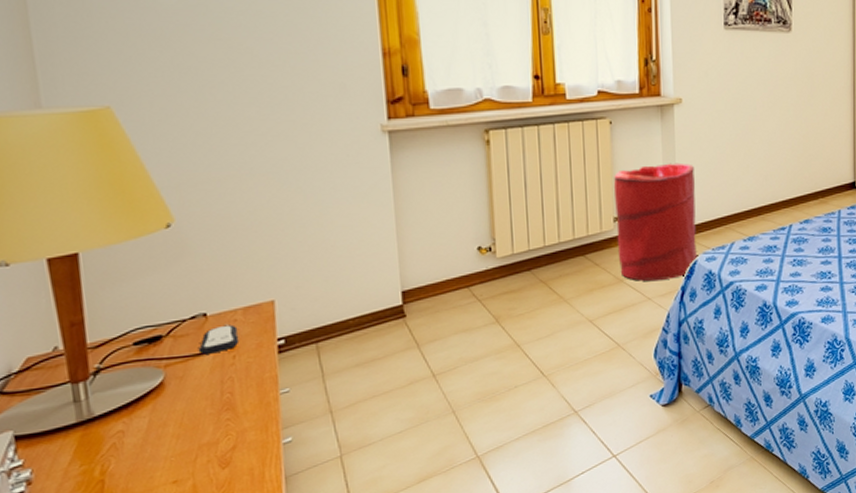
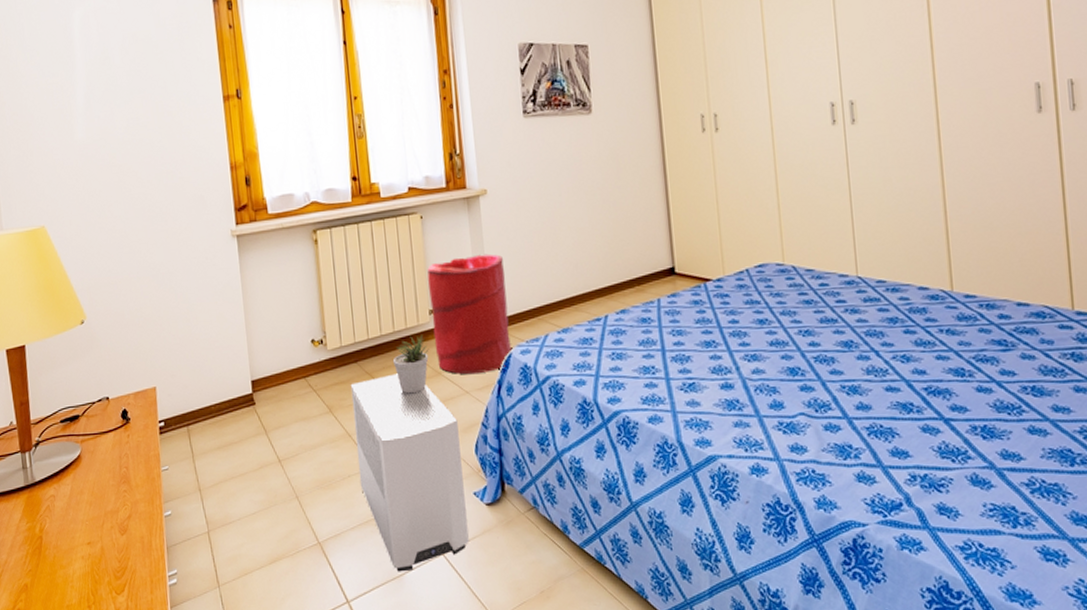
remote control: present [198,324,240,355] -> none [103,407,132,433]
air purifier: none [521,281,642,478] -> present [350,373,469,572]
potted plant: none [571,242,612,302] -> present [392,335,429,394]

